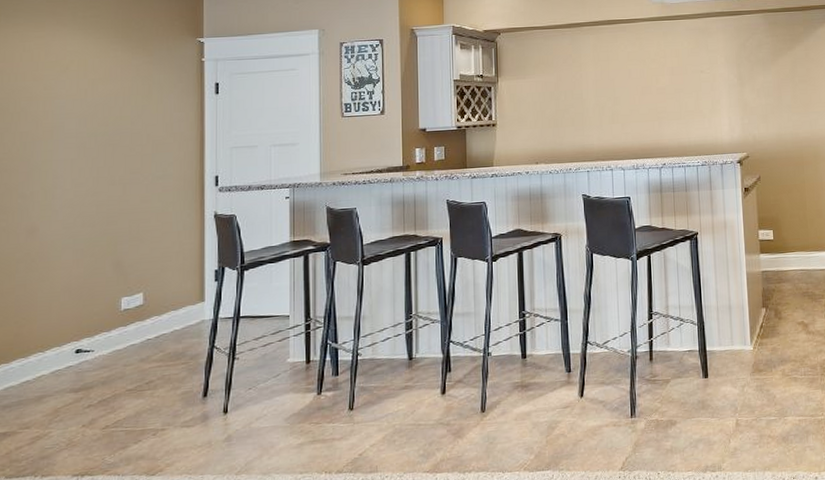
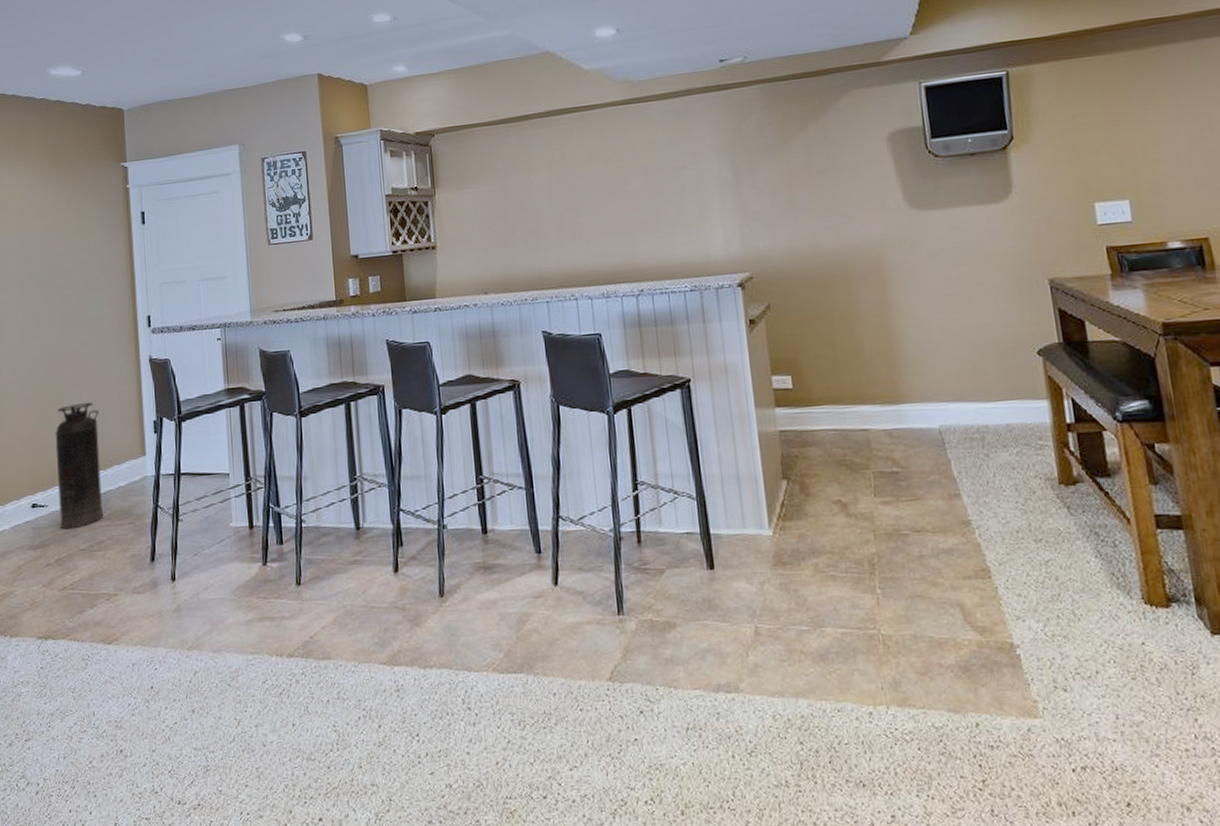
fire extinguisher: none [106,253,158,372] -> present [55,401,104,530]

